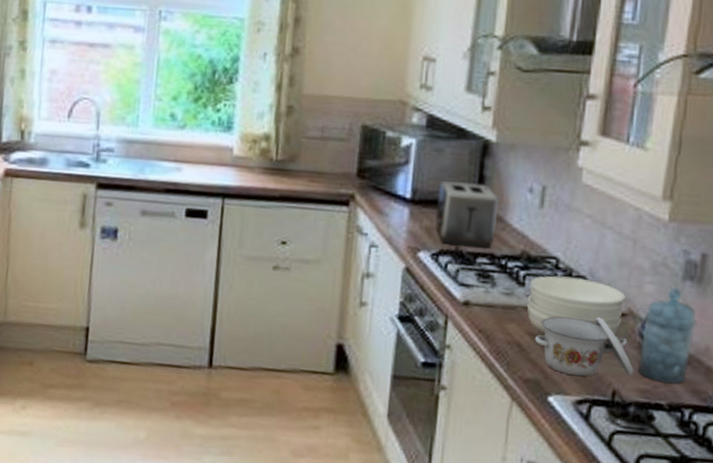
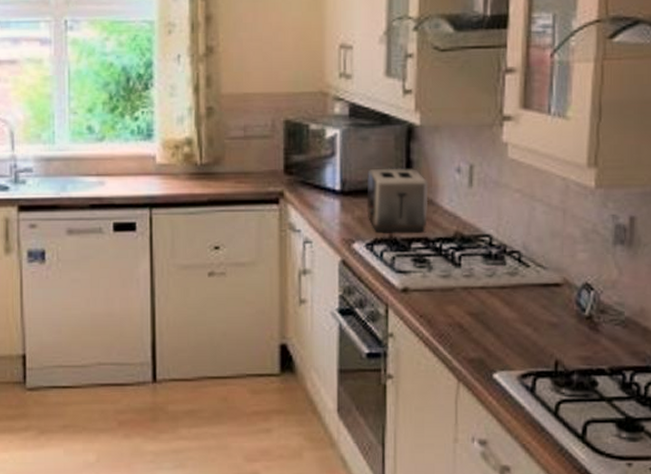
bowl: present [526,275,626,335] -> none [464,253,560,313]
cooking pot: present [534,316,634,377] -> none [475,290,574,351]
canister: present [637,288,698,384] -> none [577,253,631,348]

